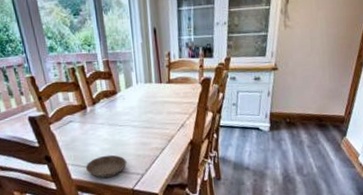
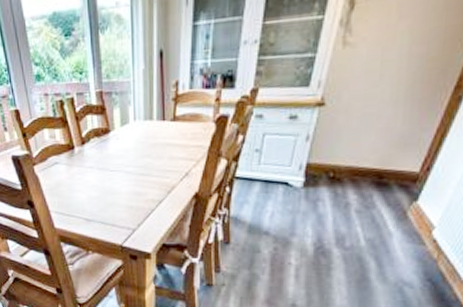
saucer: present [85,154,128,178] -> none [69,204,117,230]

